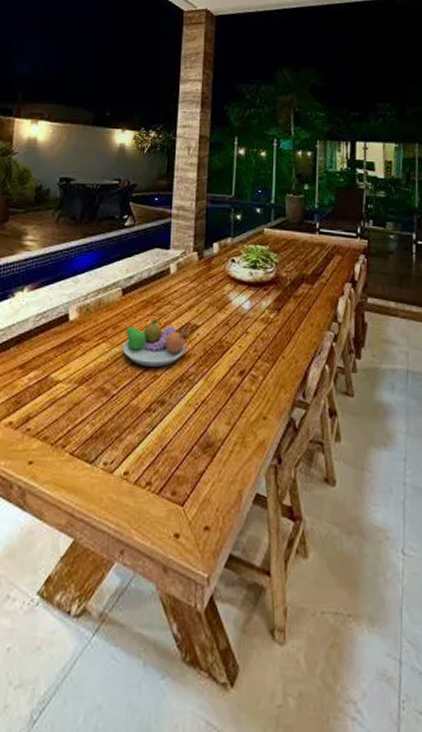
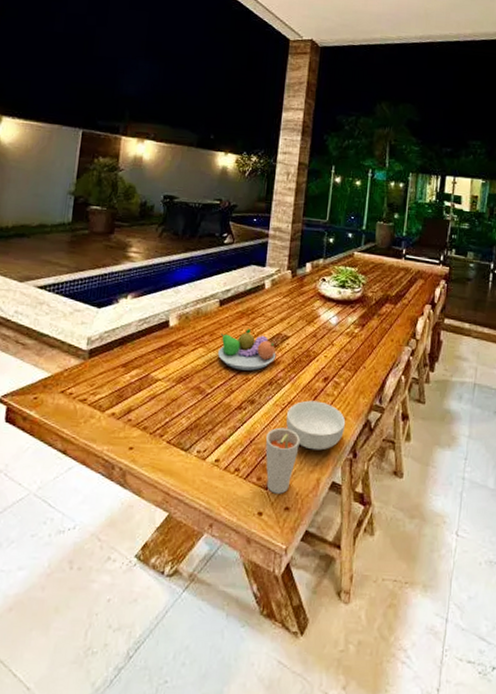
cup: none [178,431,217,511] -> present [265,427,300,494]
cereal bowl: none [200,398,267,457] -> present [286,400,346,450]

